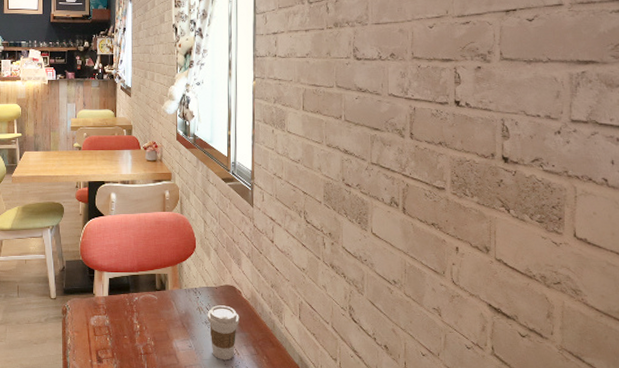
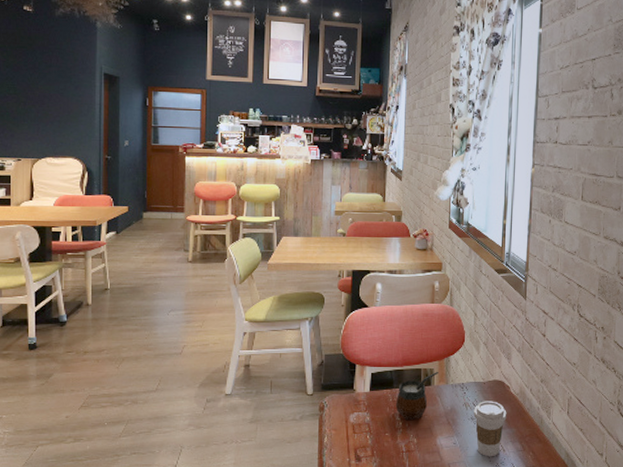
gourd: none [132,276,172,324] -> present [395,371,438,421]

